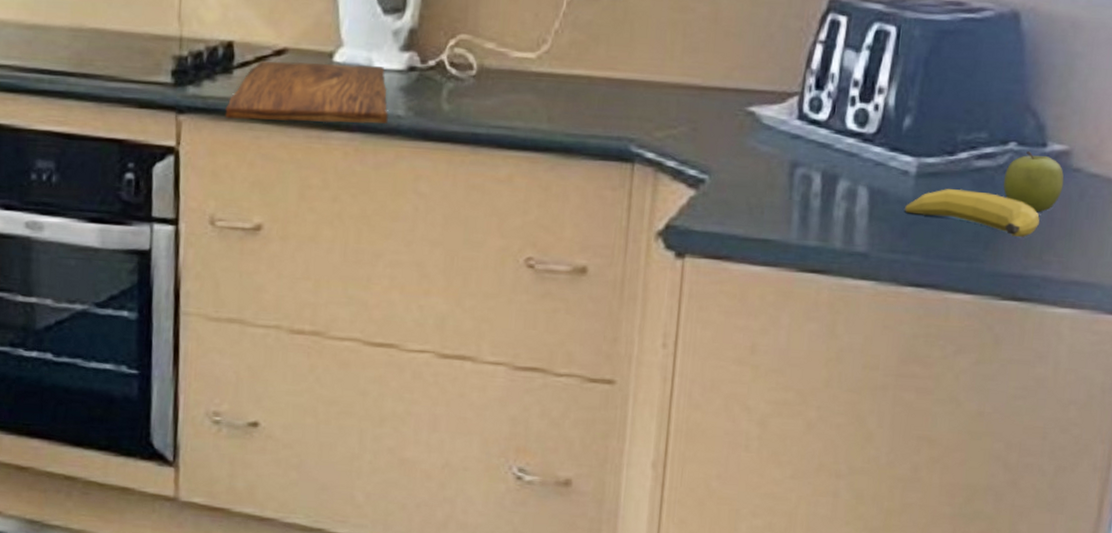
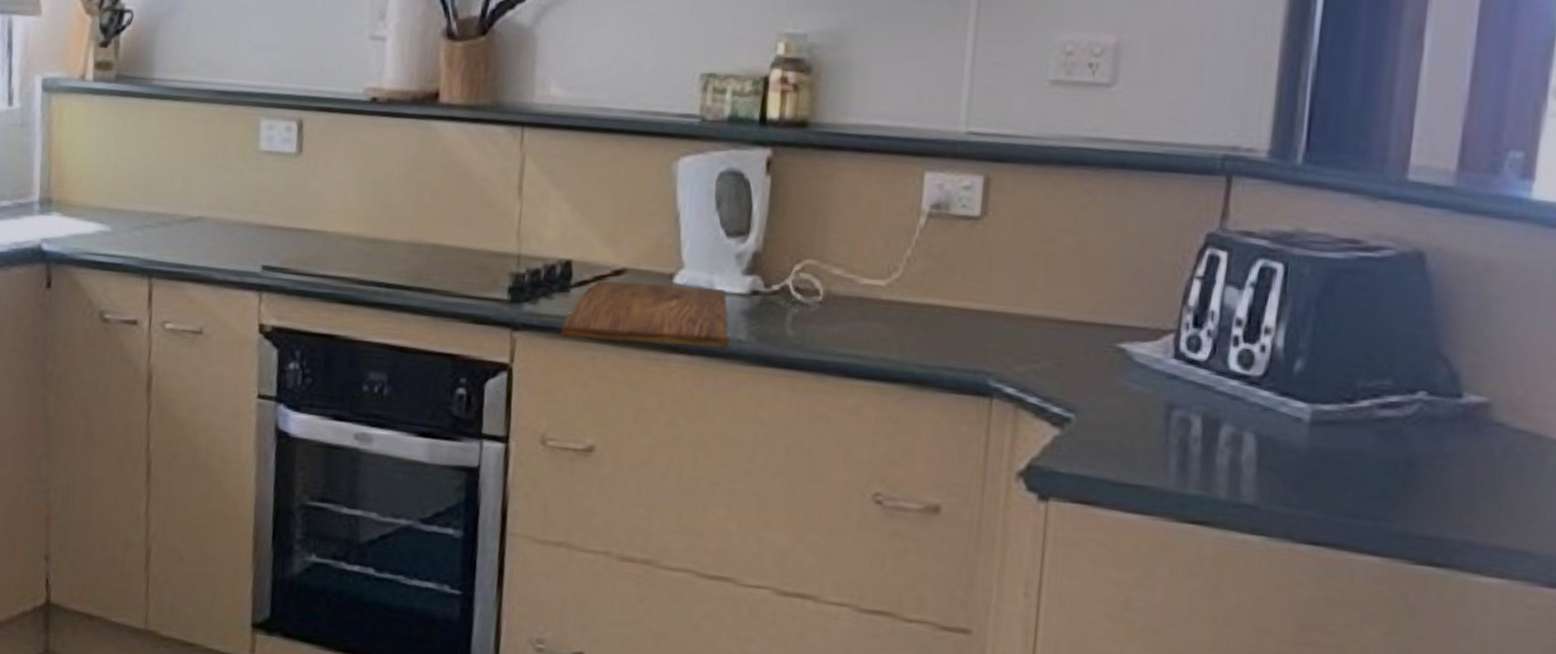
banana: present [905,189,1040,238] -> none [1298,439,1458,497]
fruit: present [1003,151,1065,213] -> none [1412,402,1485,470]

